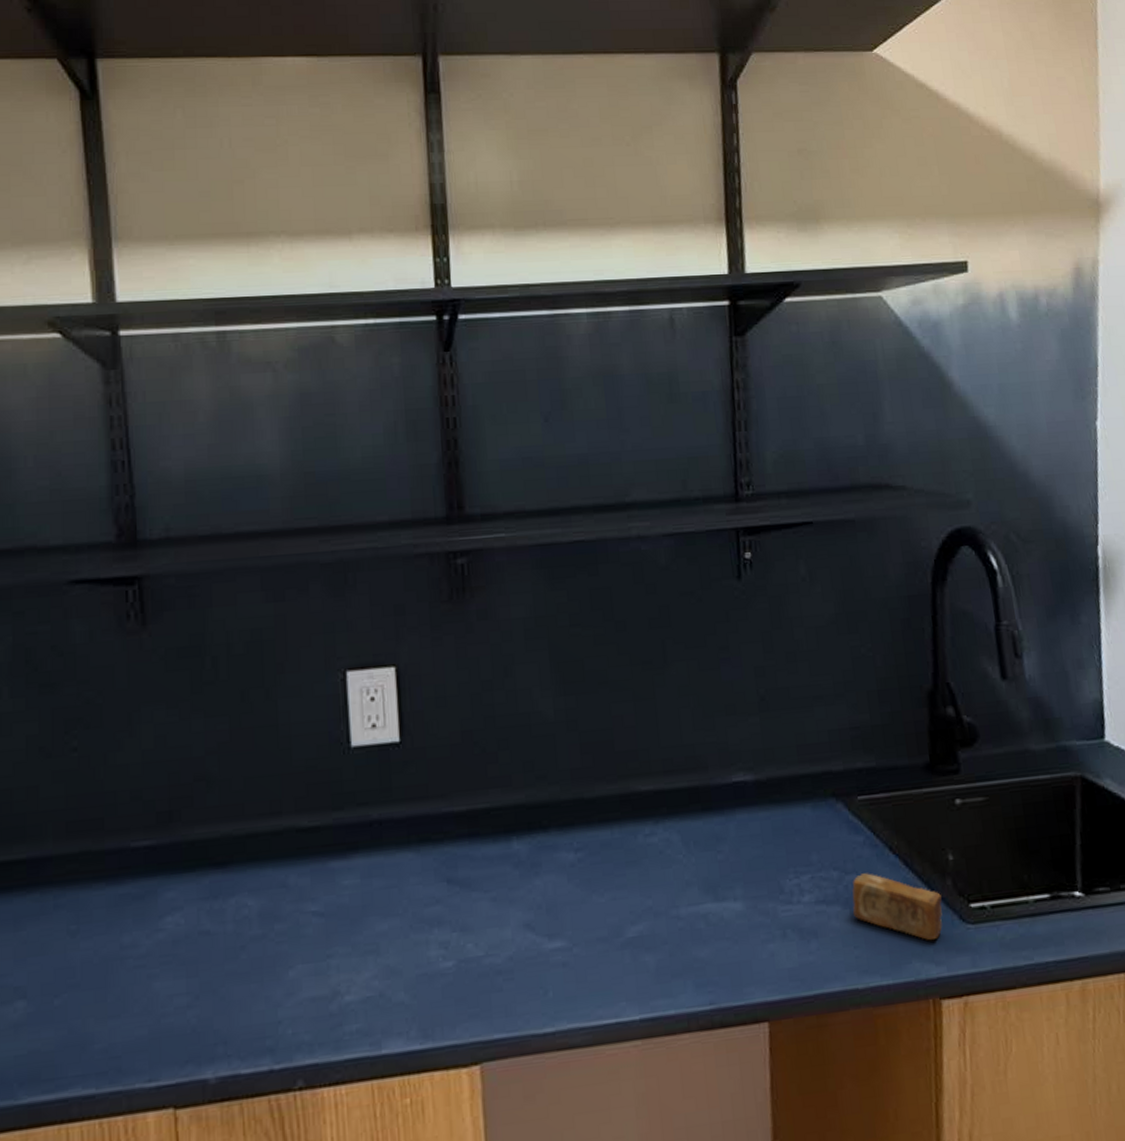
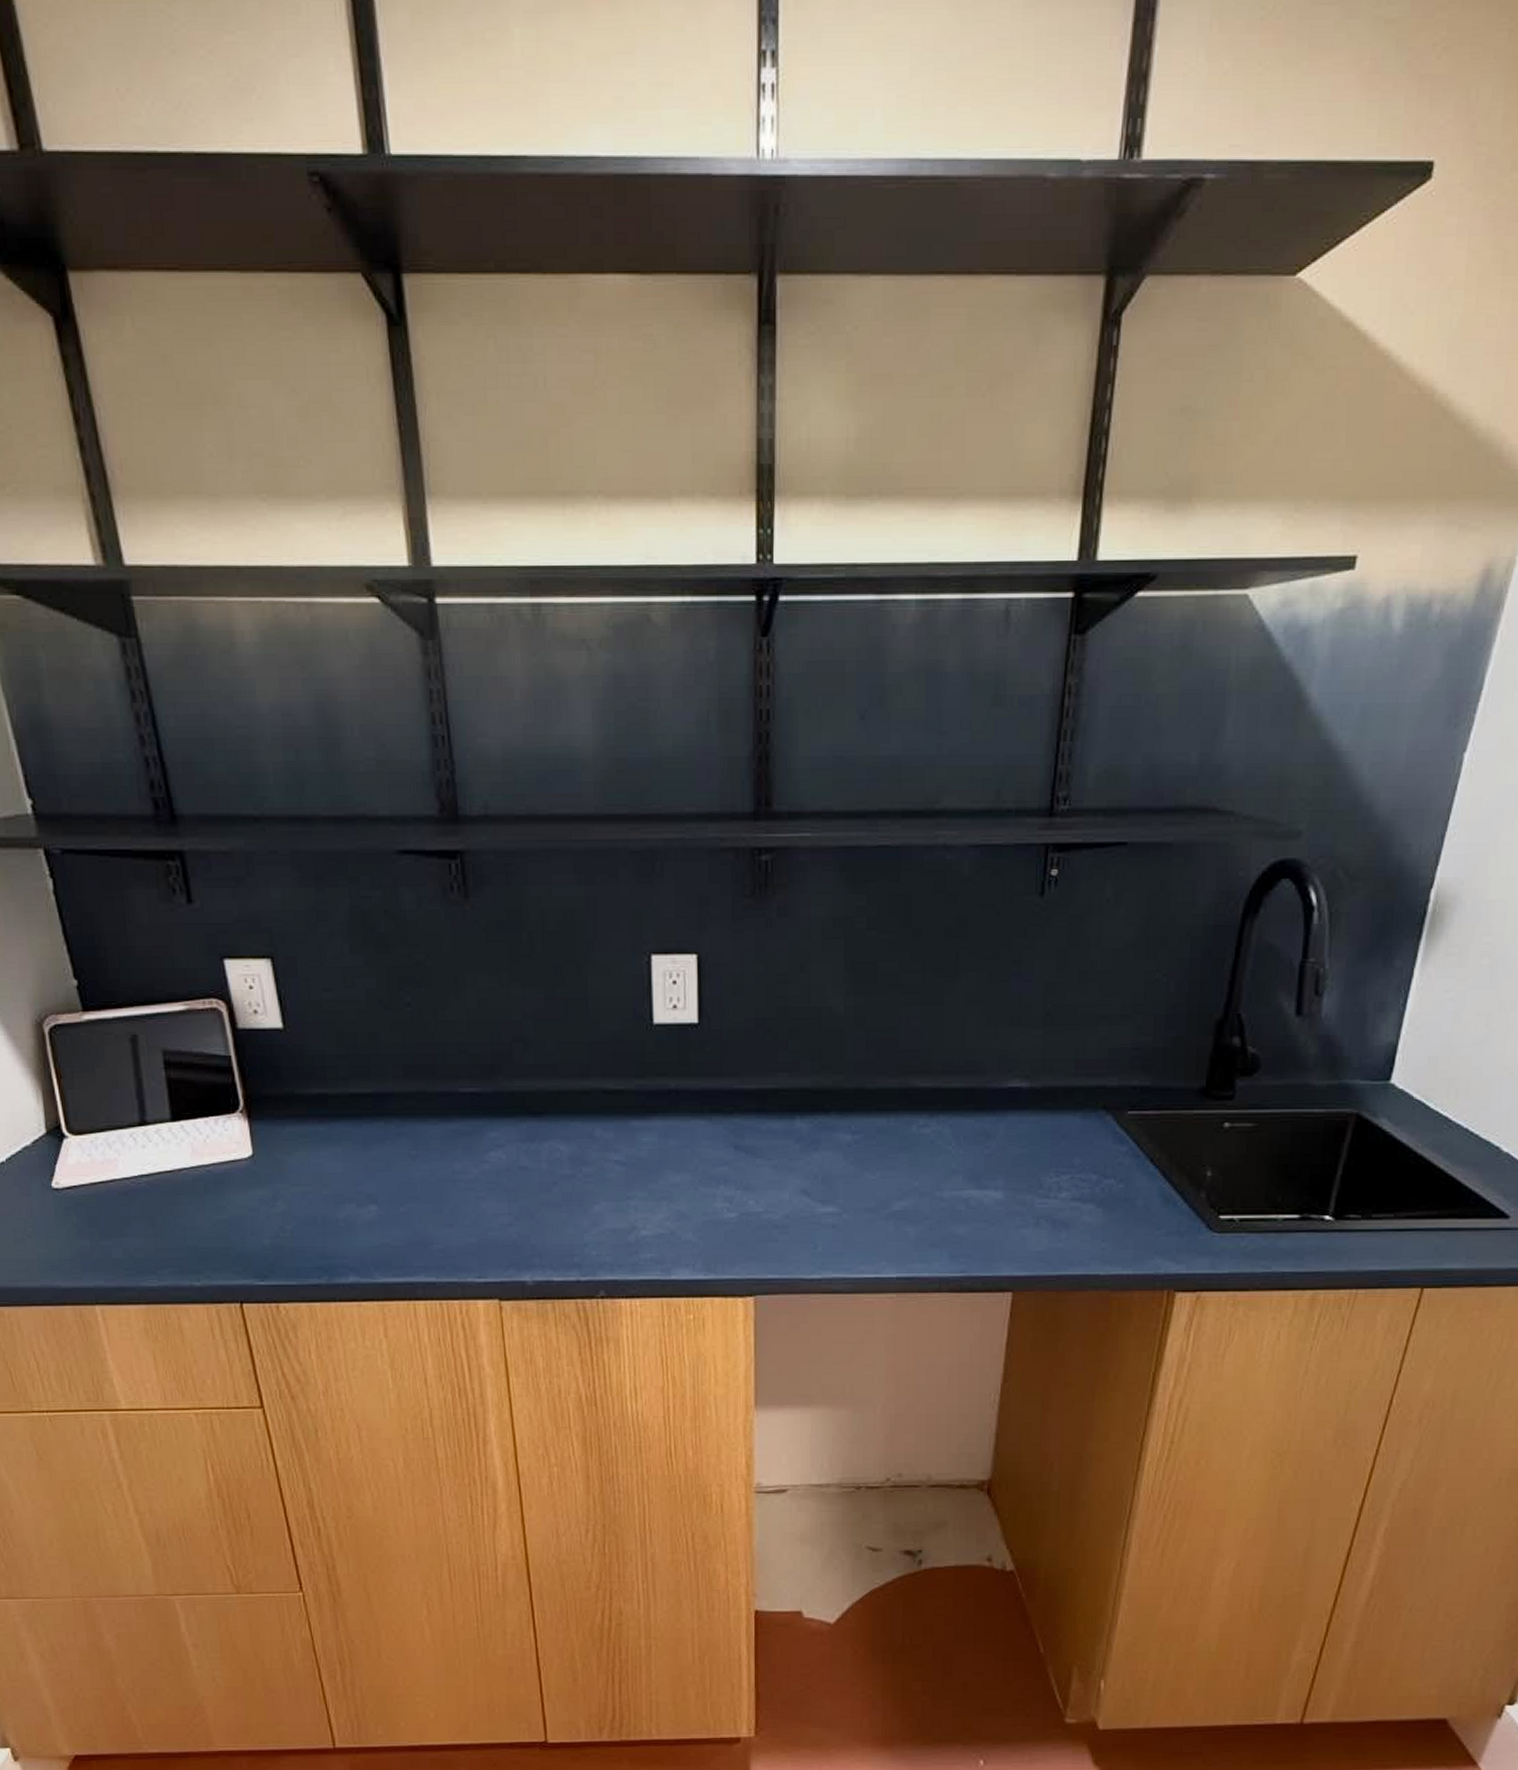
soap bar: present [852,873,943,940] -> none [1106,1179,1193,1242]

